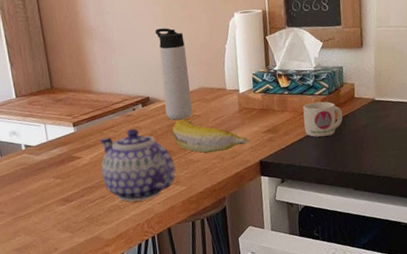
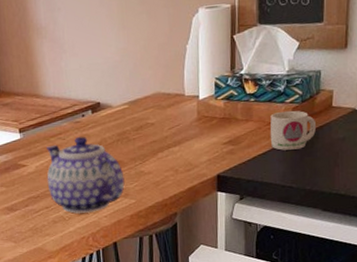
thermos bottle: present [155,28,193,120] -> none [109,25,147,128]
banana: present [172,119,250,154] -> none [123,127,207,165]

